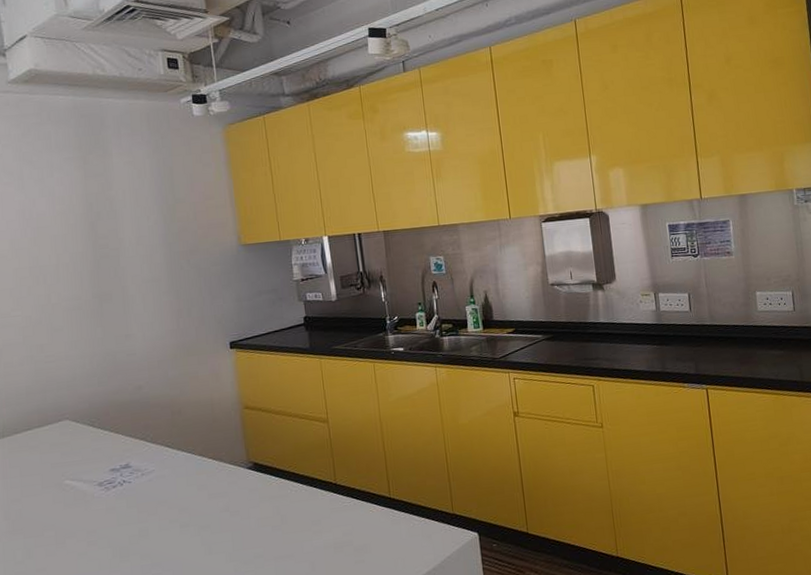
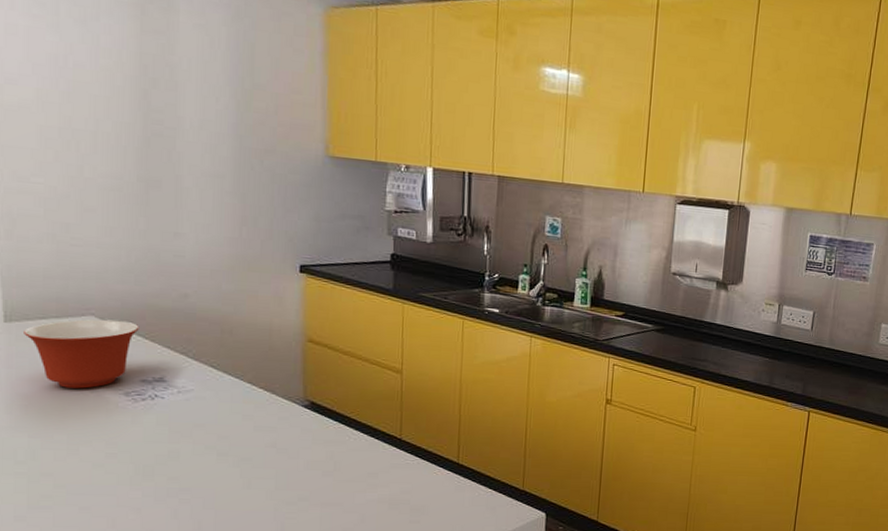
mixing bowl: none [14,419,105,488] -> present [24,319,139,389]

